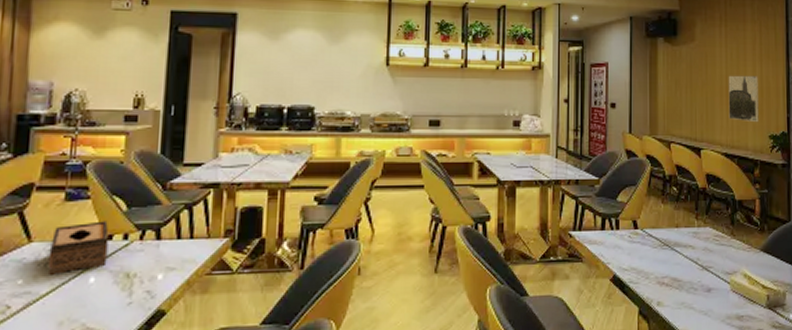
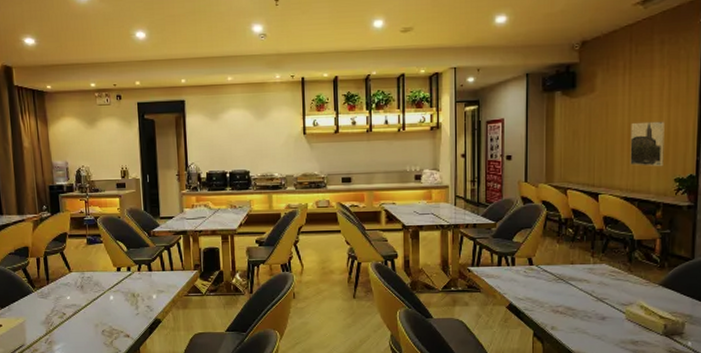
tissue box: present [47,221,109,277] -> none [82,258,119,295]

